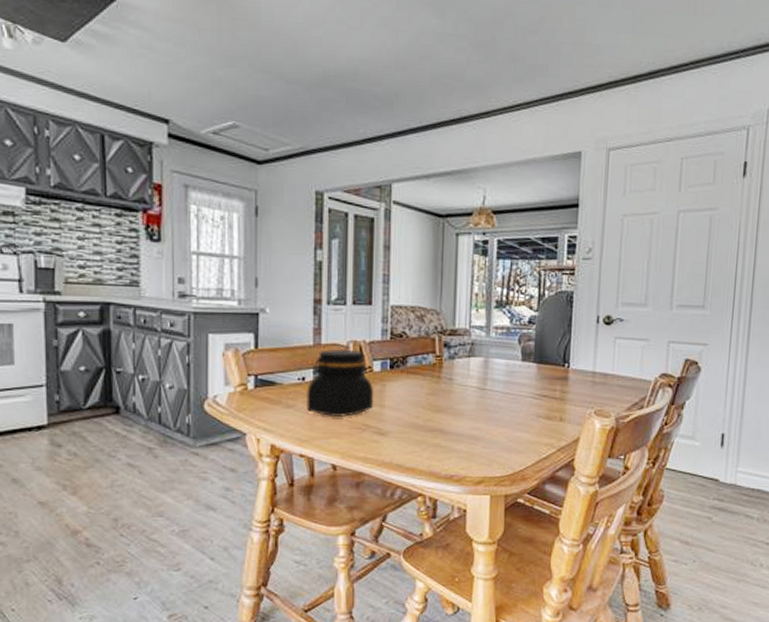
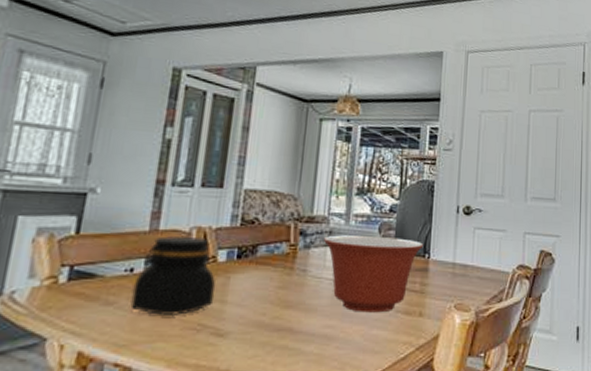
mixing bowl: none [467,346,563,417] -> present [324,235,424,313]

